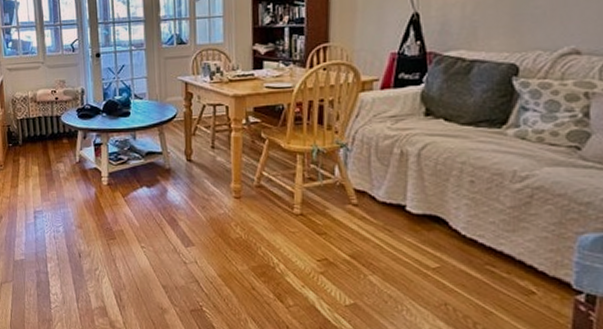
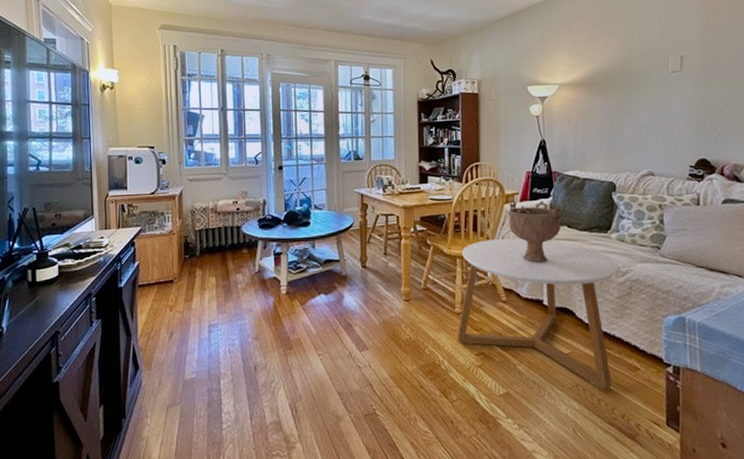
coffee table: none [296,132,517,313] -> present [457,238,620,390]
decorative bowl: none [363,87,438,162] -> present [508,200,563,263]

